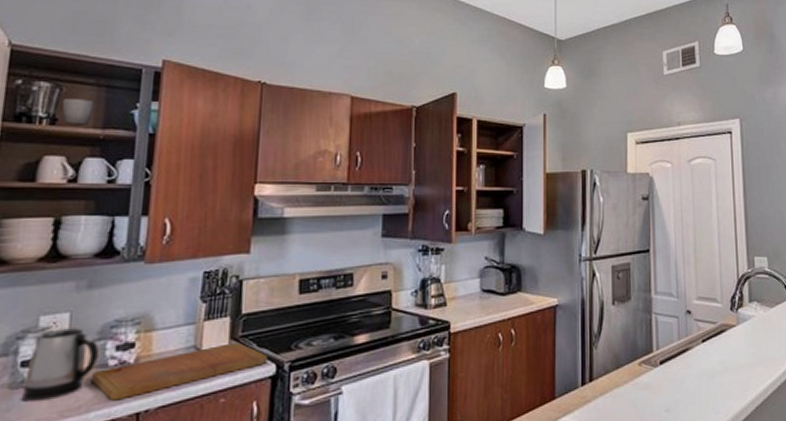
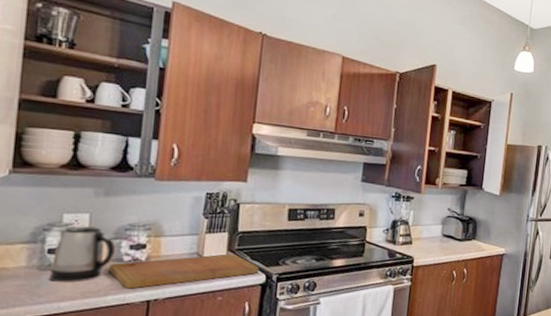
cup: present [61,99,94,125] -> none [79,26,109,53]

